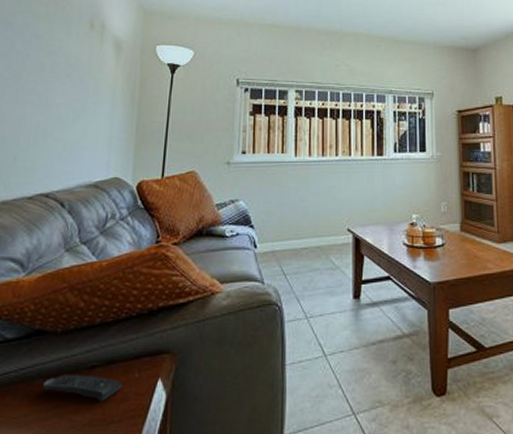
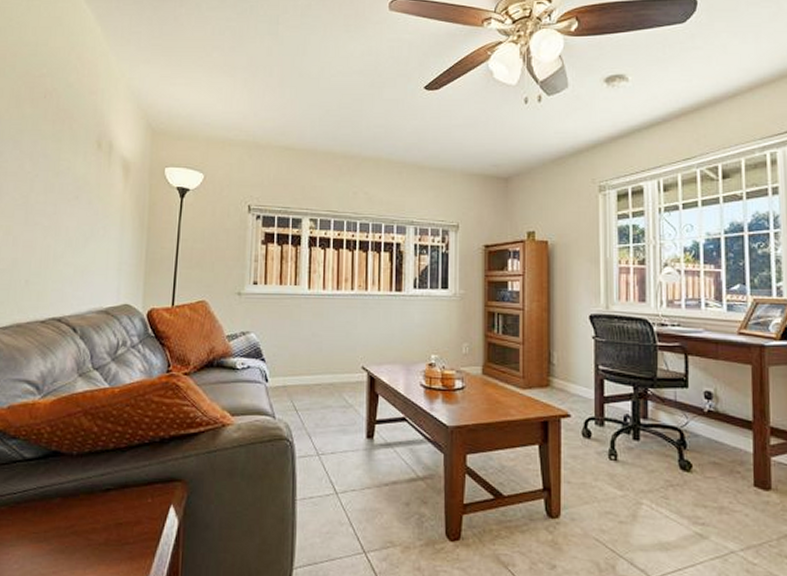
remote control: present [42,375,123,401] -> none [60,496,136,523]

